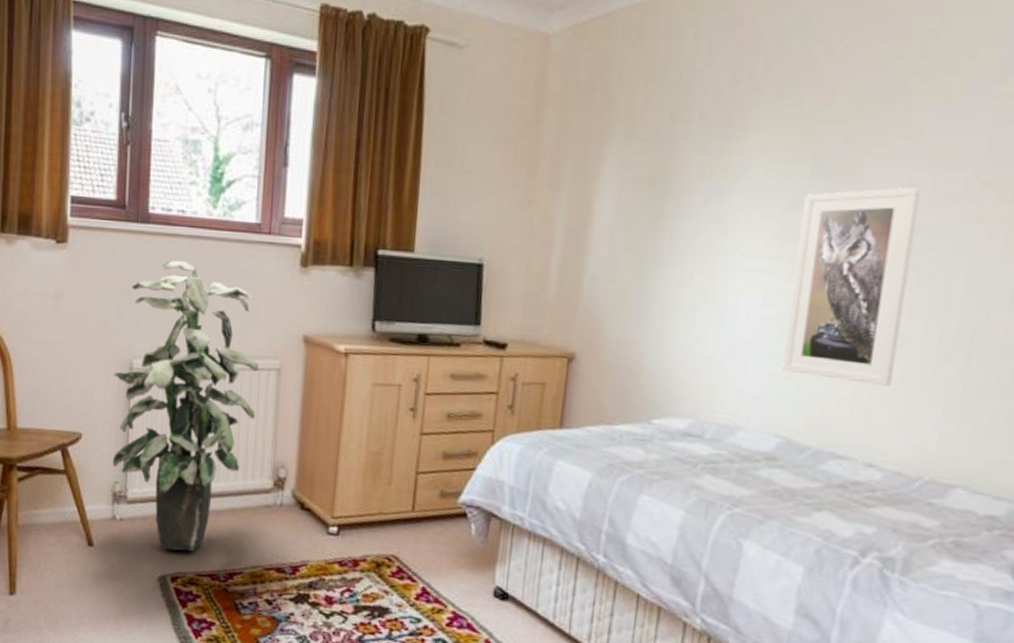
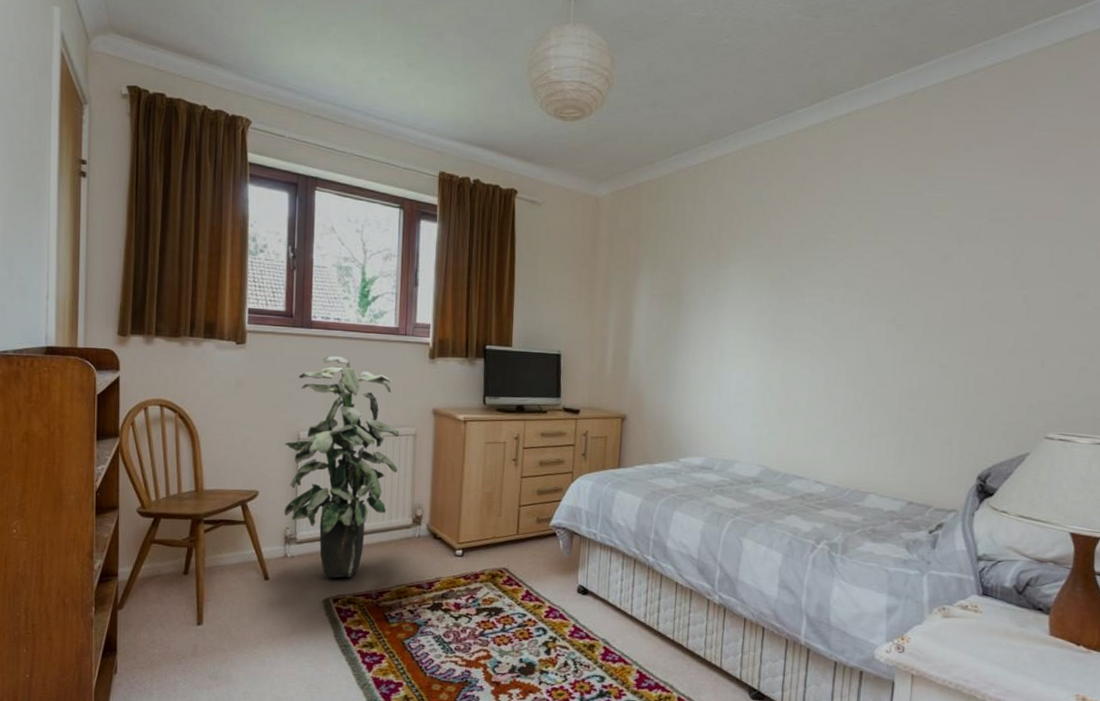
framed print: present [782,186,922,386] -> none [760,299,837,429]

